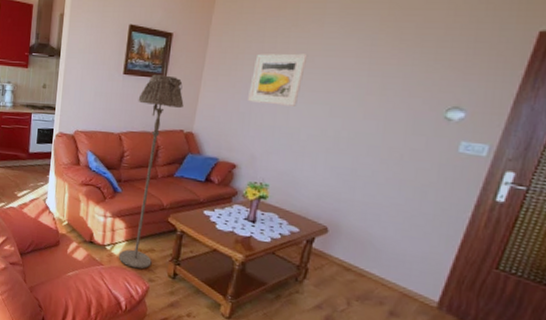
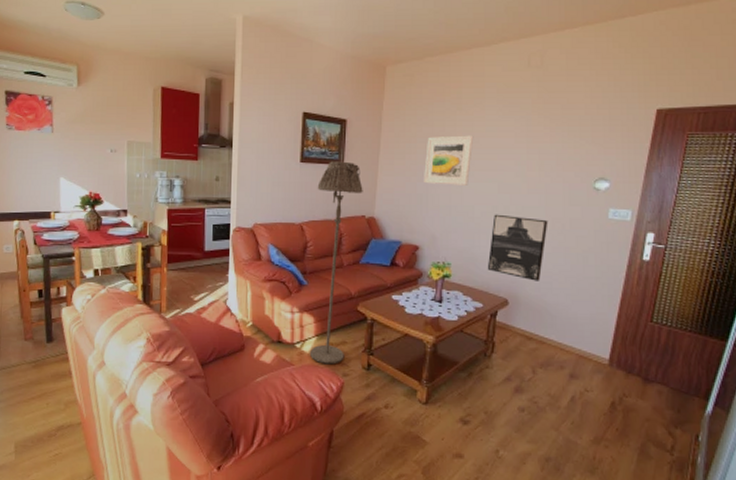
wall art: none [308,138,385,212] -> present [487,214,548,281]

